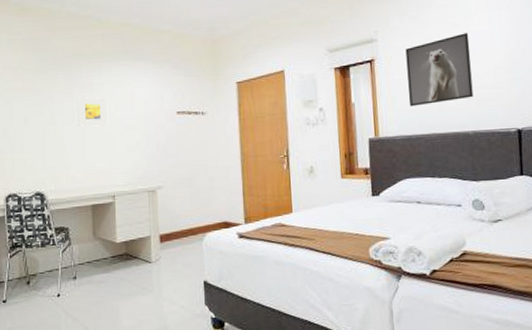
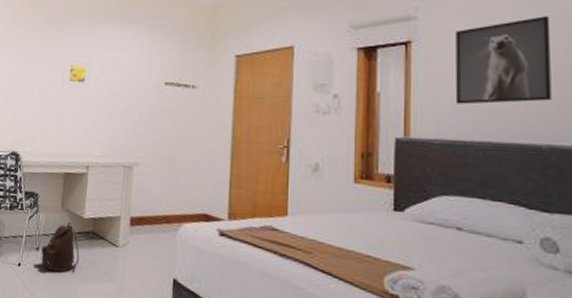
backpack: none [79,249,117,296] -> present [41,222,80,273]

